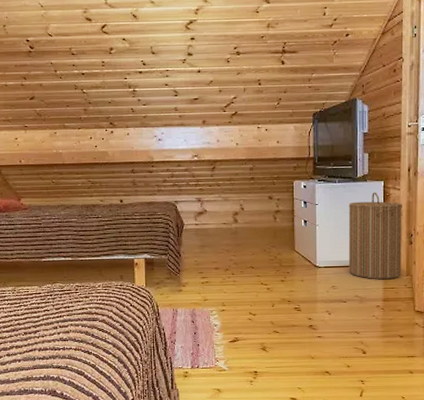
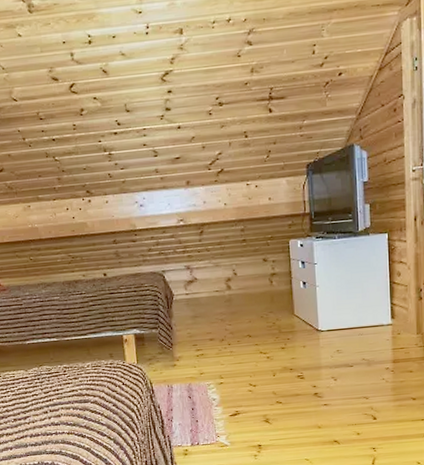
laundry hamper: present [349,192,402,280] -> none [351,245,412,340]

